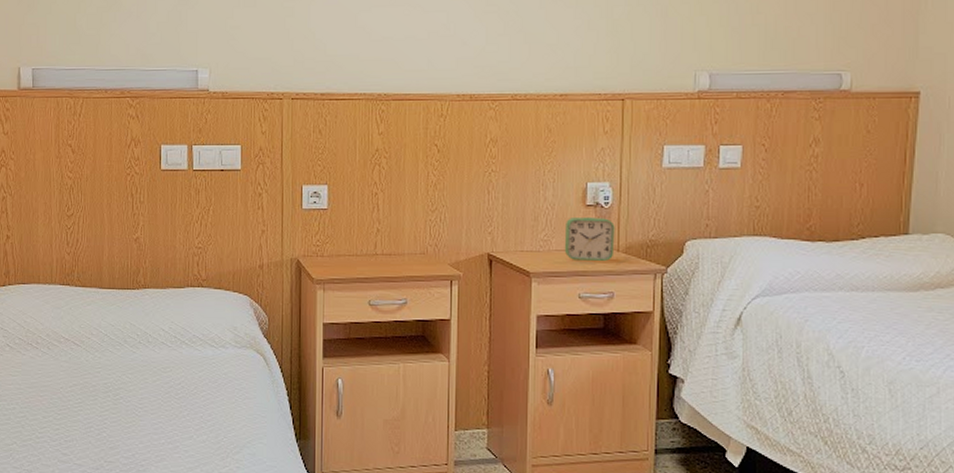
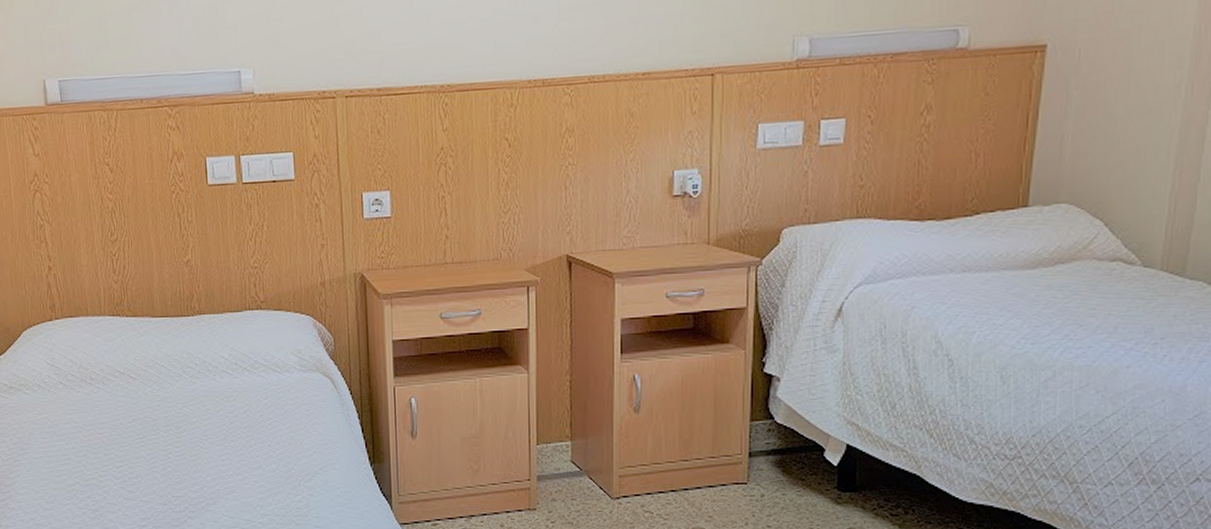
alarm clock: present [564,216,615,262] -> none [649,208,705,258]

